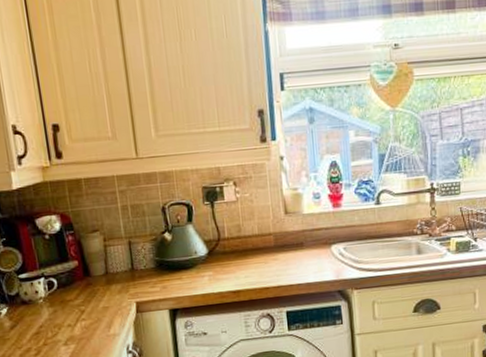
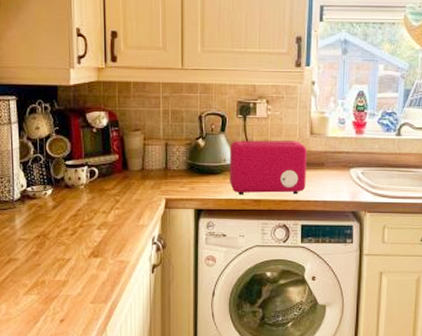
toaster: none [200,222,287,288] -> present [229,140,307,195]

